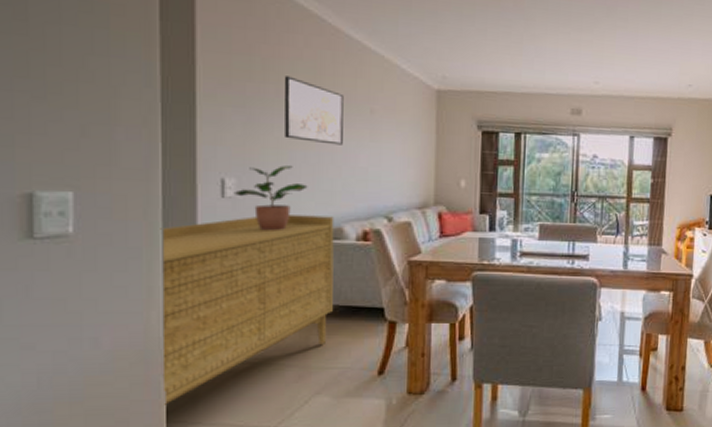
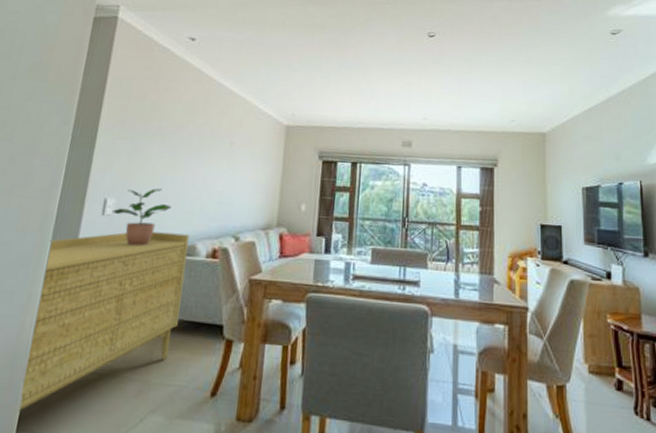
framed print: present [284,76,344,145] -> none [159,115,210,172]

